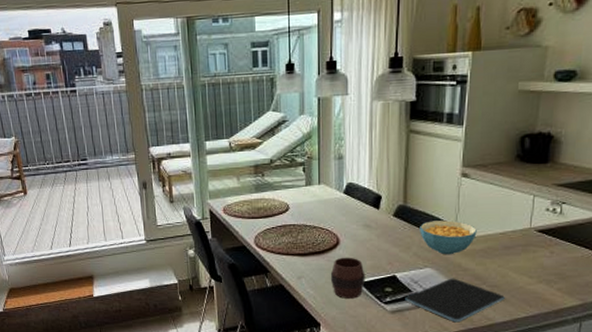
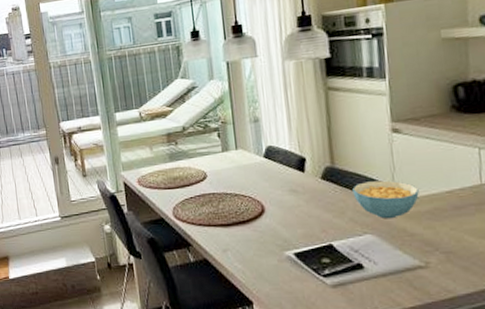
cup: present [330,257,365,299] -> none [258,225,299,272]
tablet: present [405,278,505,323] -> none [346,245,464,296]

